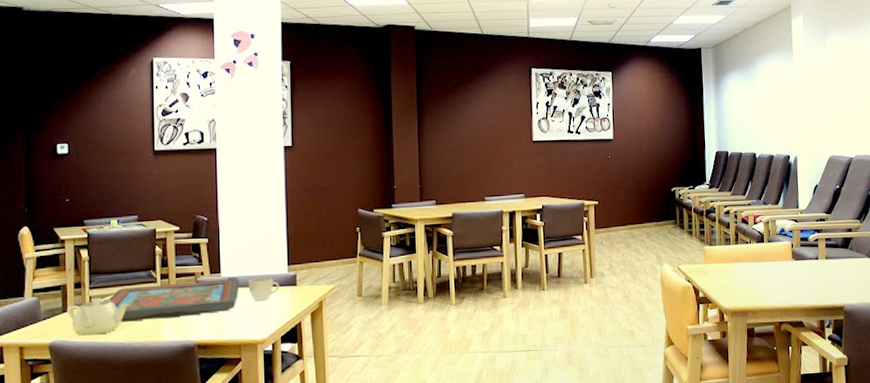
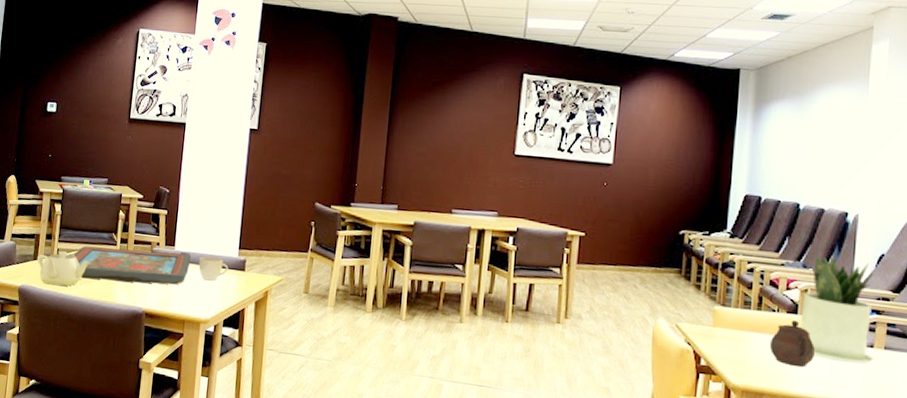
teapot: none [747,247,780,284] -> present [769,320,816,367]
planter: none [766,192,820,276] -> present [800,255,875,365]

